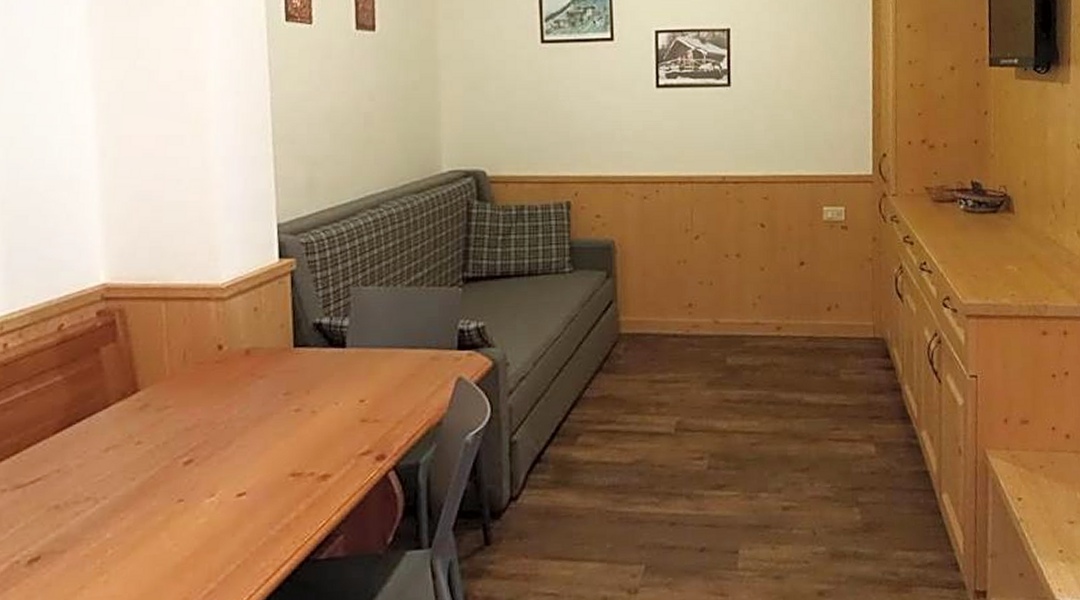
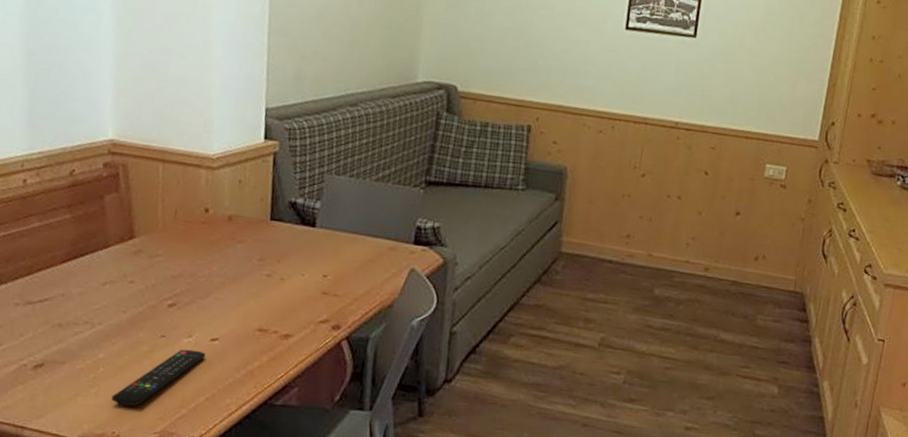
remote control: none [124,510,233,591] -> present [111,349,206,407]

